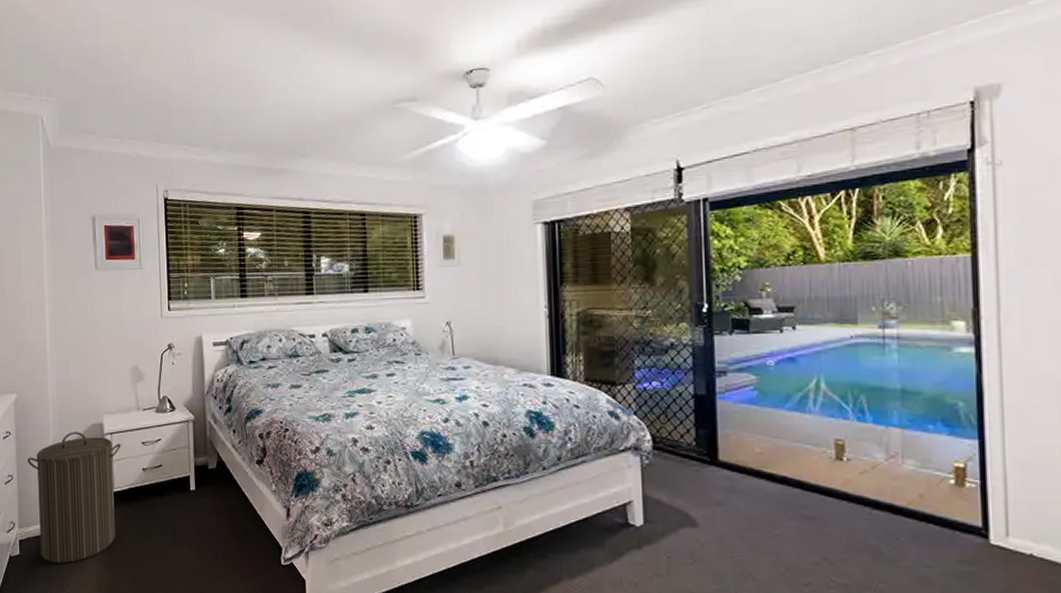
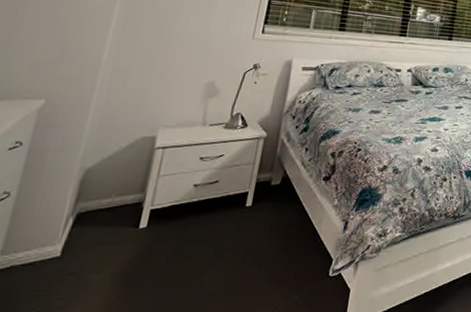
laundry hamper: present [27,432,121,564] -> none [25,144,174,294]

